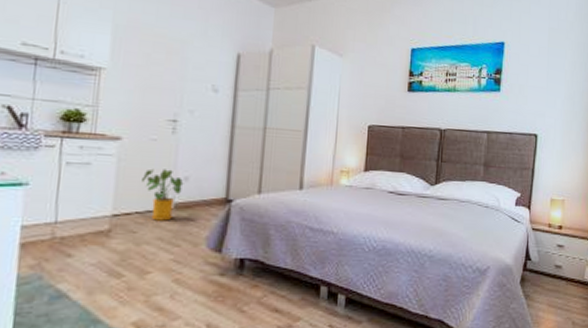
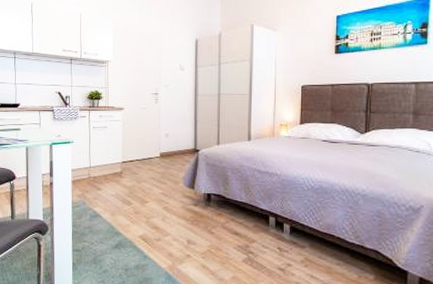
house plant: present [142,168,184,221] -> none [139,129,166,166]

